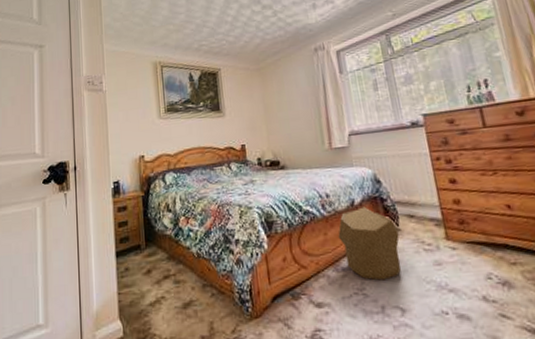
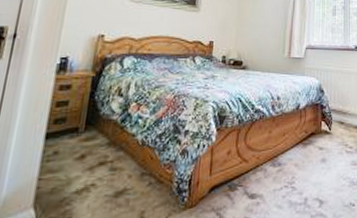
pouf: present [338,206,401,281] -> none [281,111,330,176]

